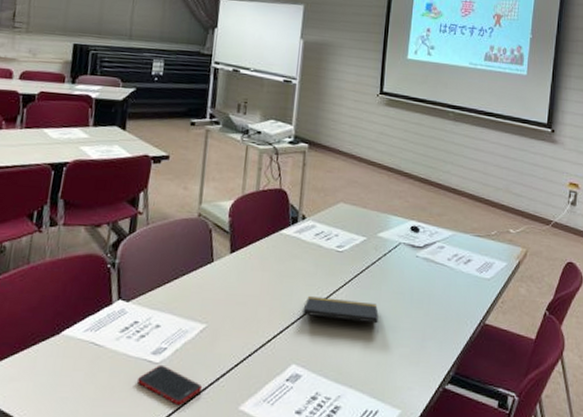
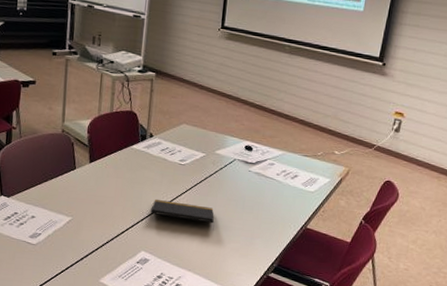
cell phone: present [138,364,203,406] -> none [20,245,71,276]

